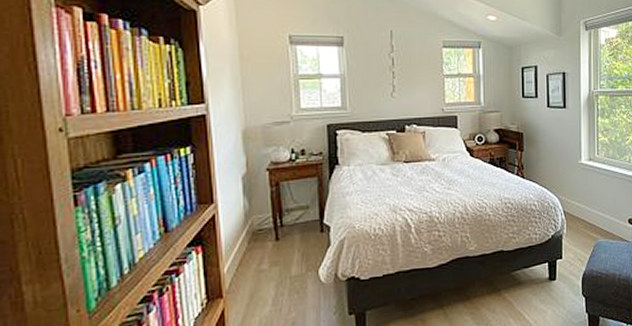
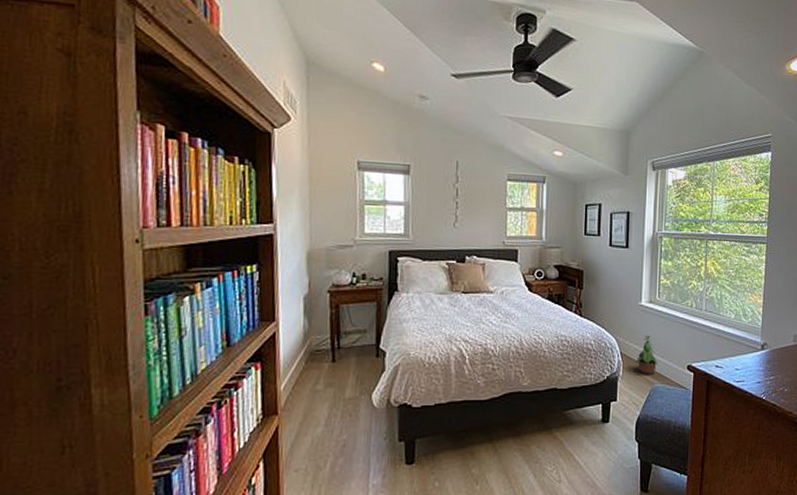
potted plant: none [578,193,600,231] -> present [635,336,658,375]

